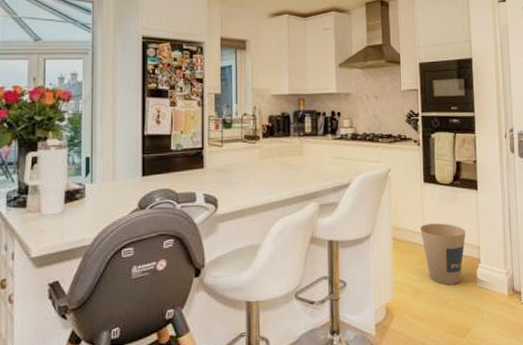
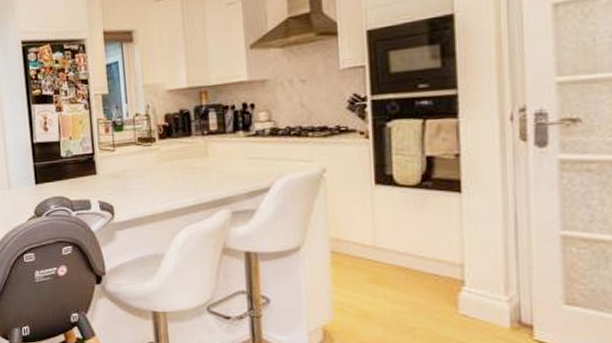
trash can: present [420,223,466,286] -> none [371,235,442,310]

